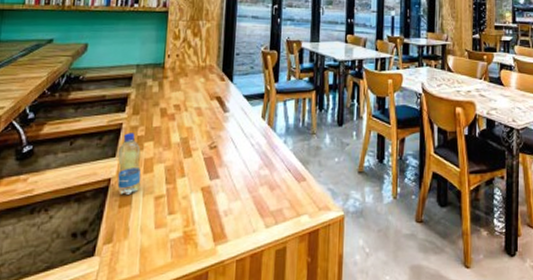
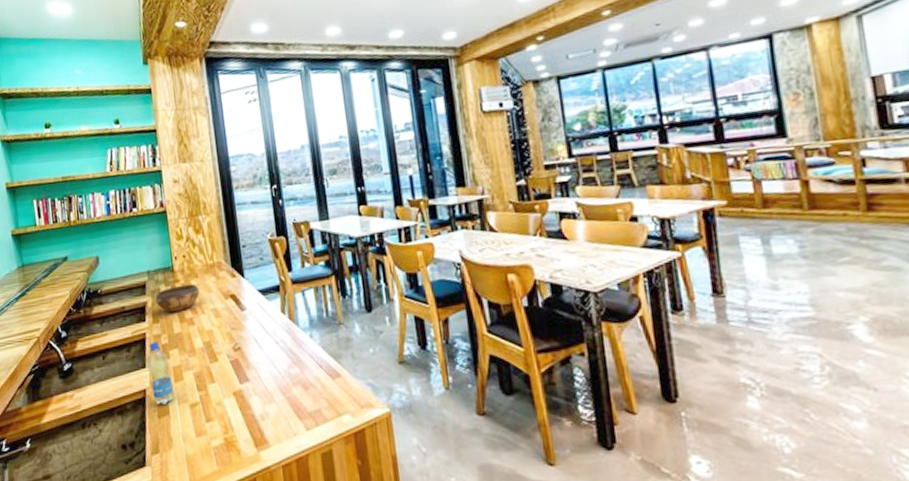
decorative bowl: none [139,81,187,107] -> present [155,283,200,313]

